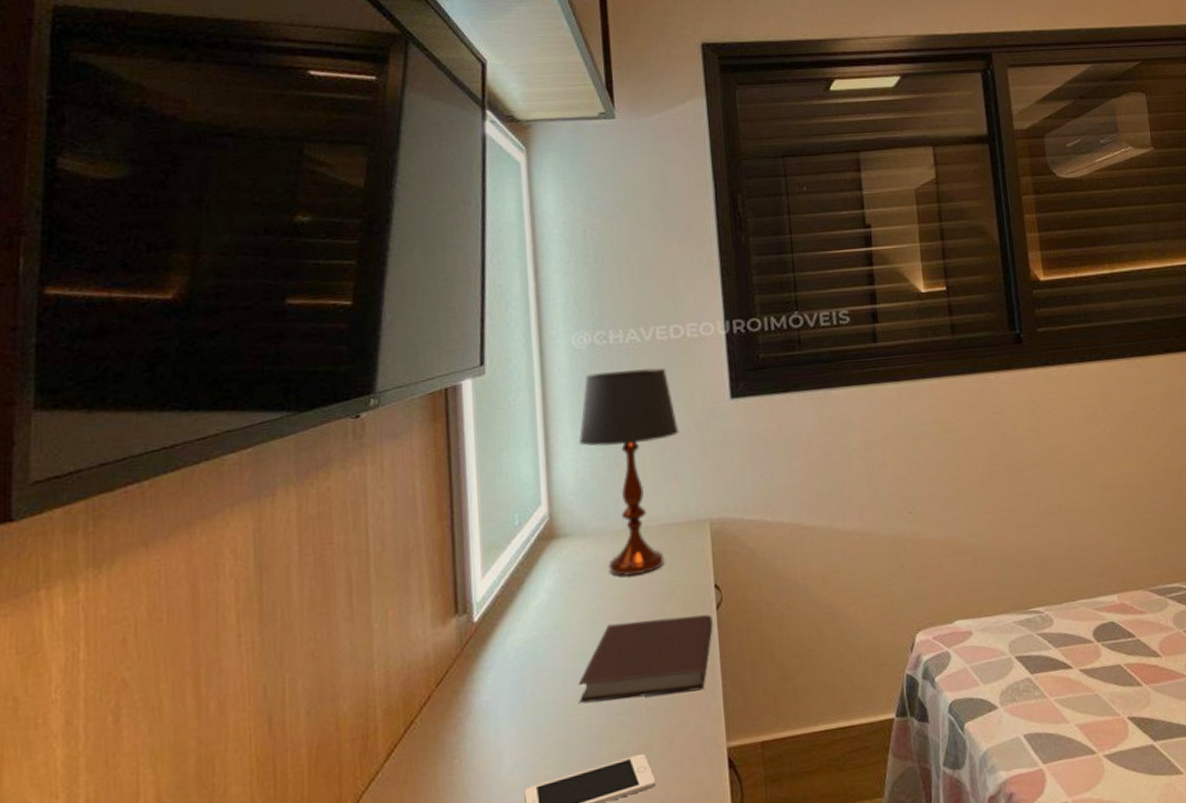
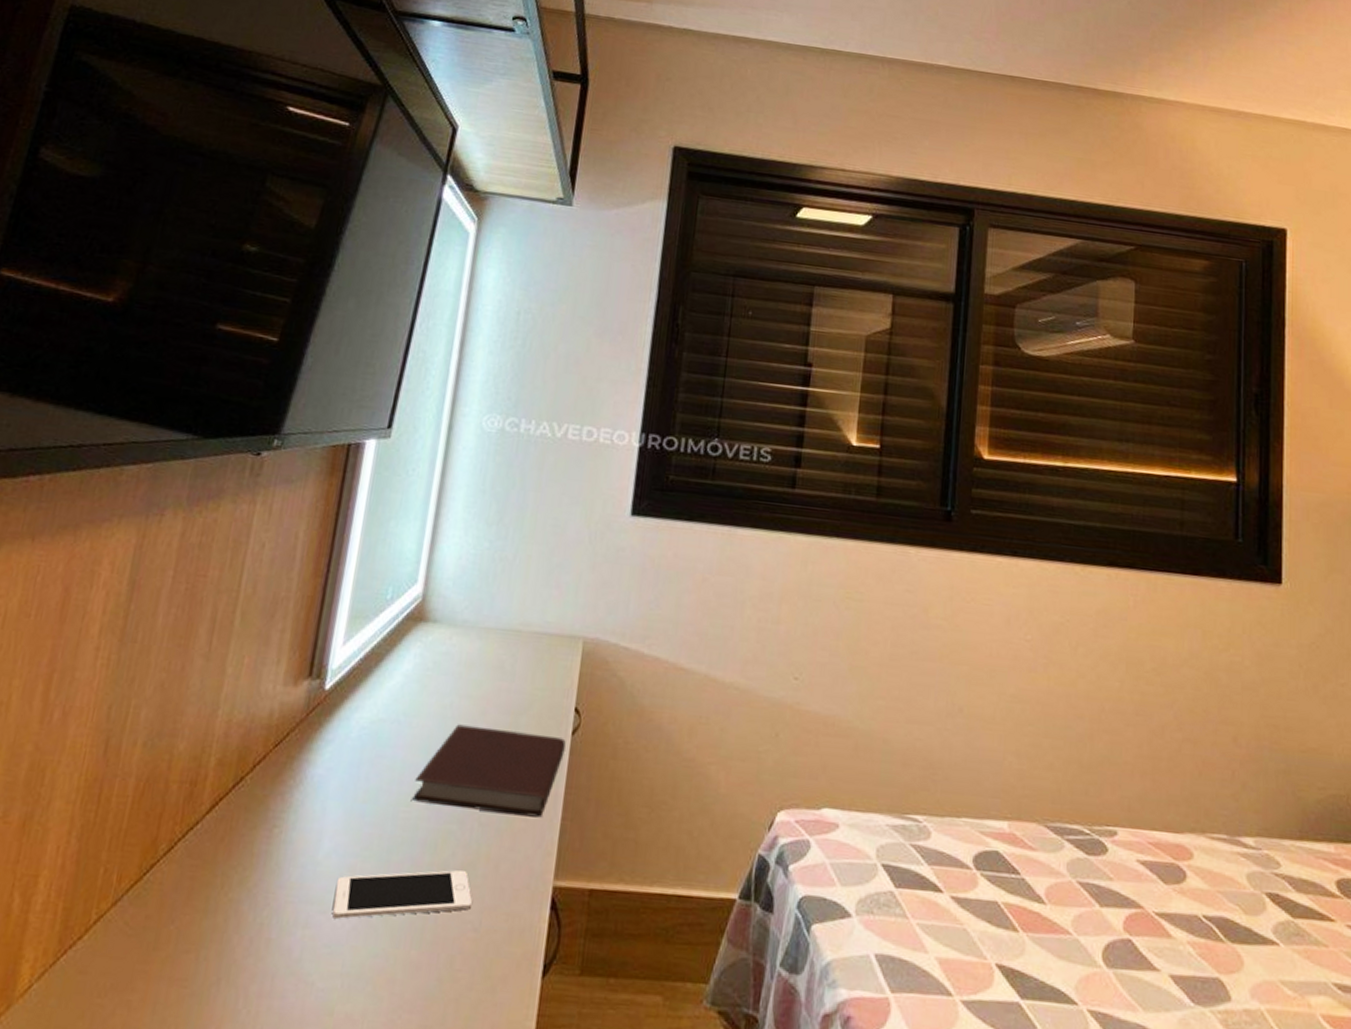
table lamp: present [578,368,680,576] -> none [467,459,572,679]

